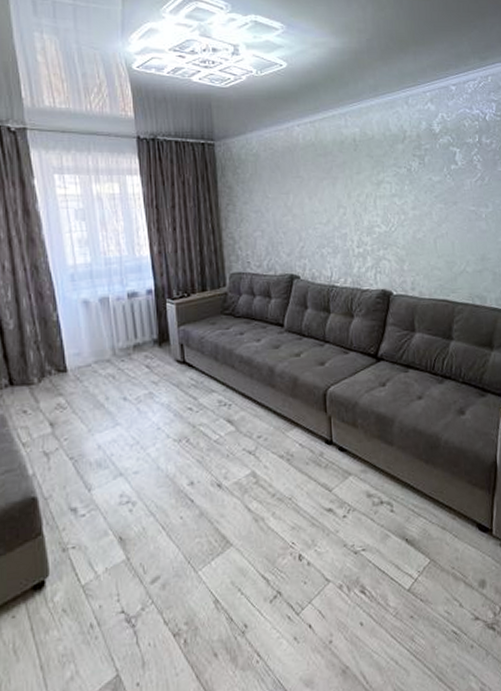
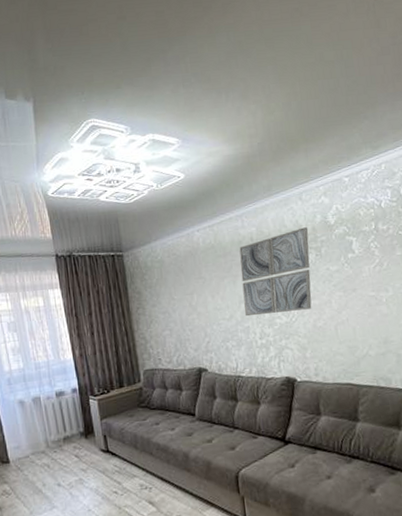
wall art: none [341,133,413,223] -> present [239,227,312,317]

